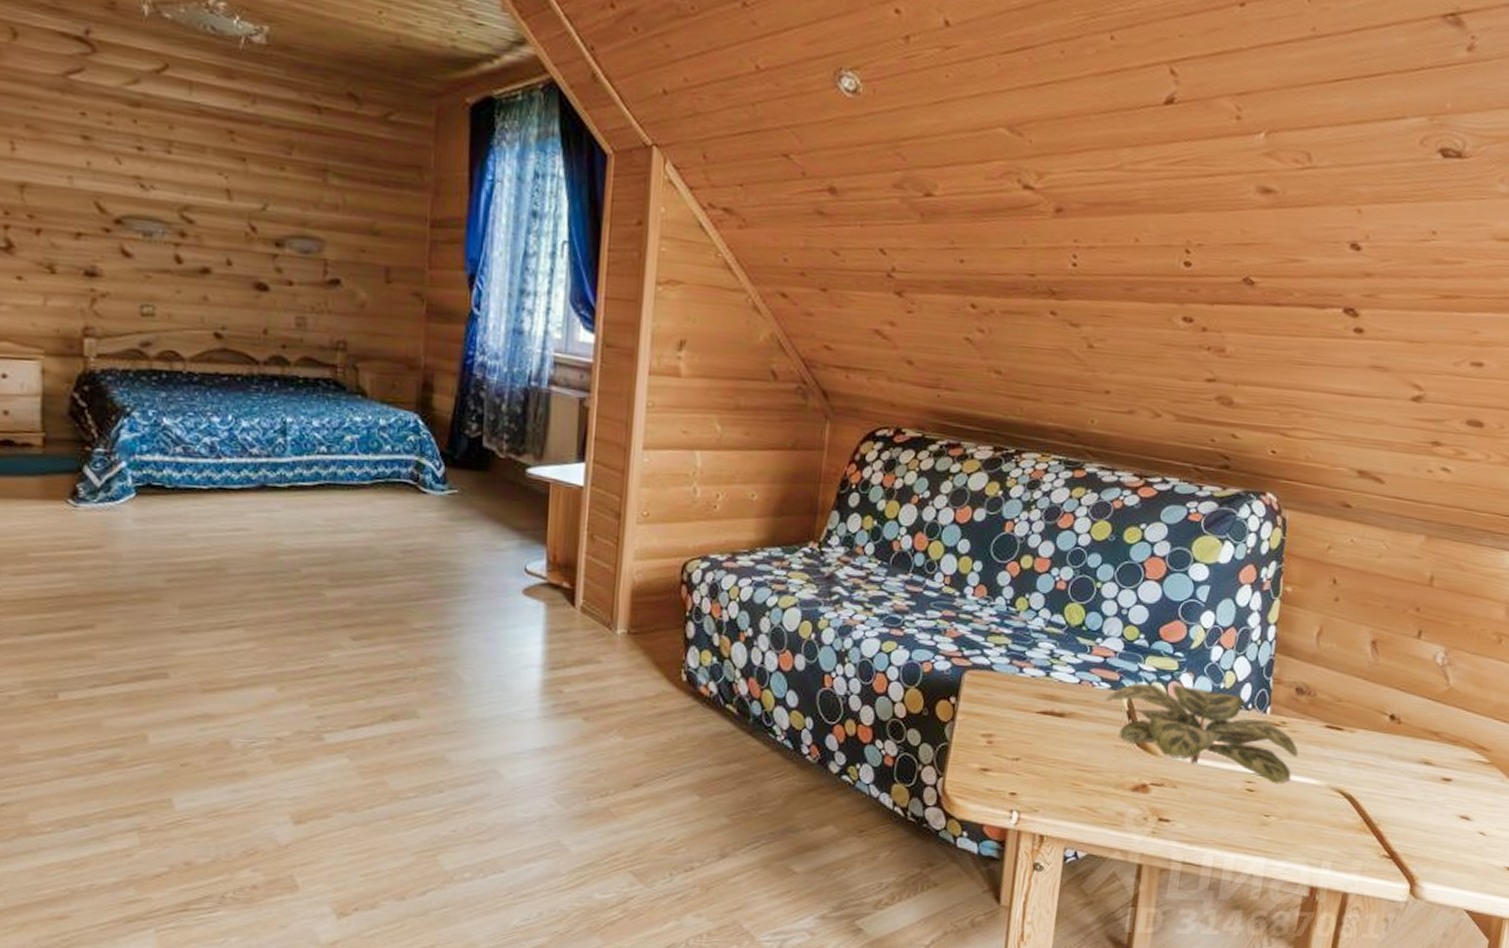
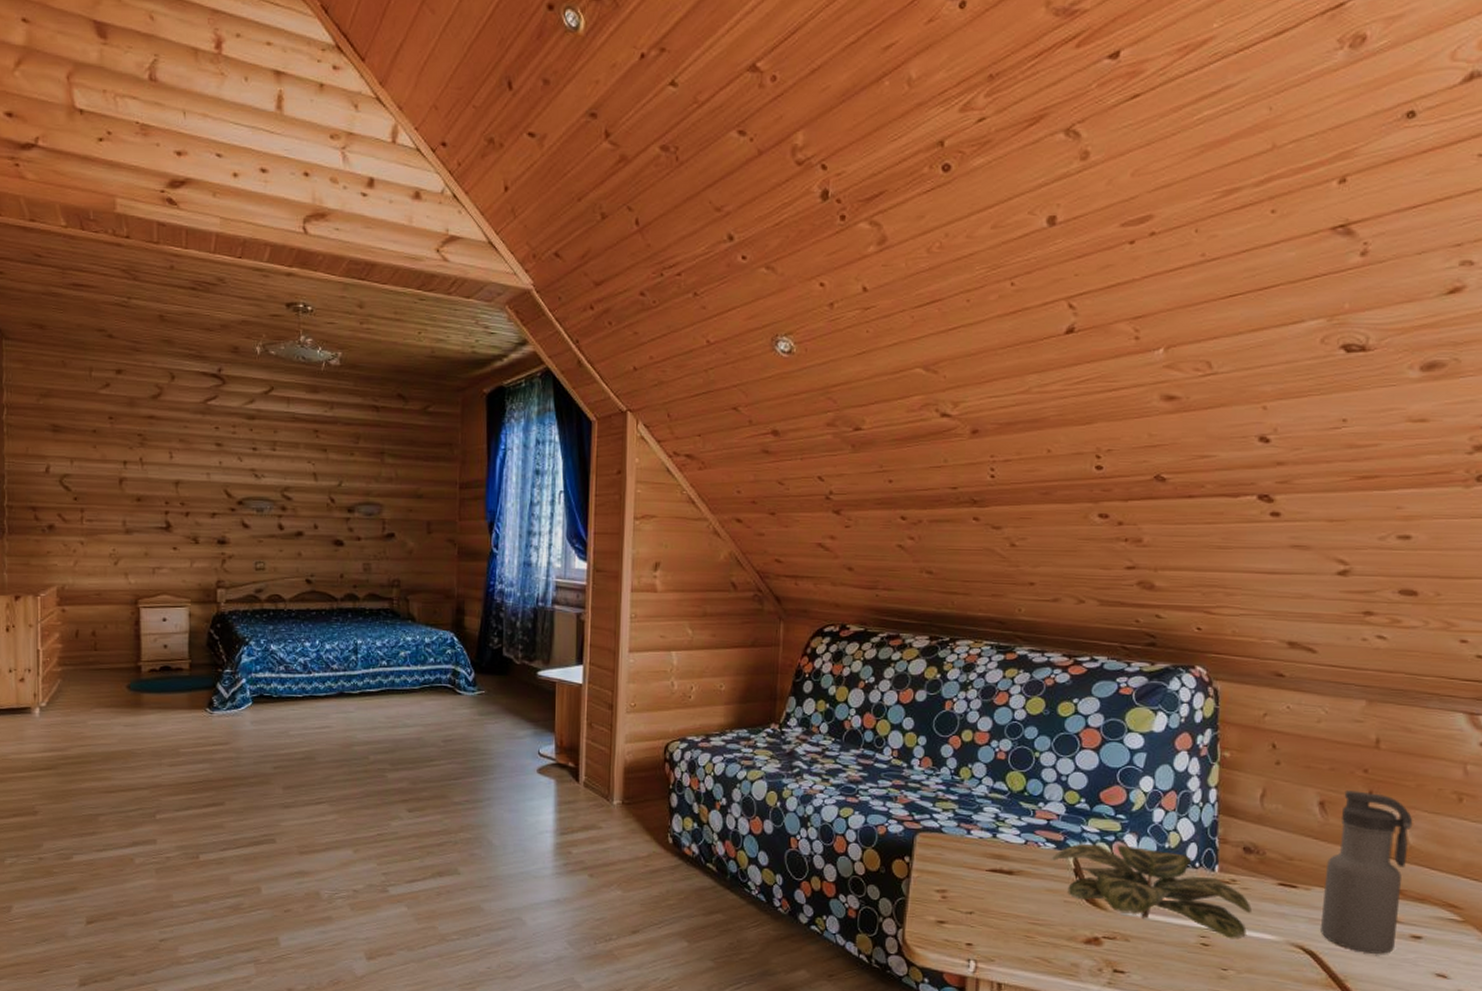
water bottle: none [1360,629,1456,797] -> present [1321,790,1413,954]

